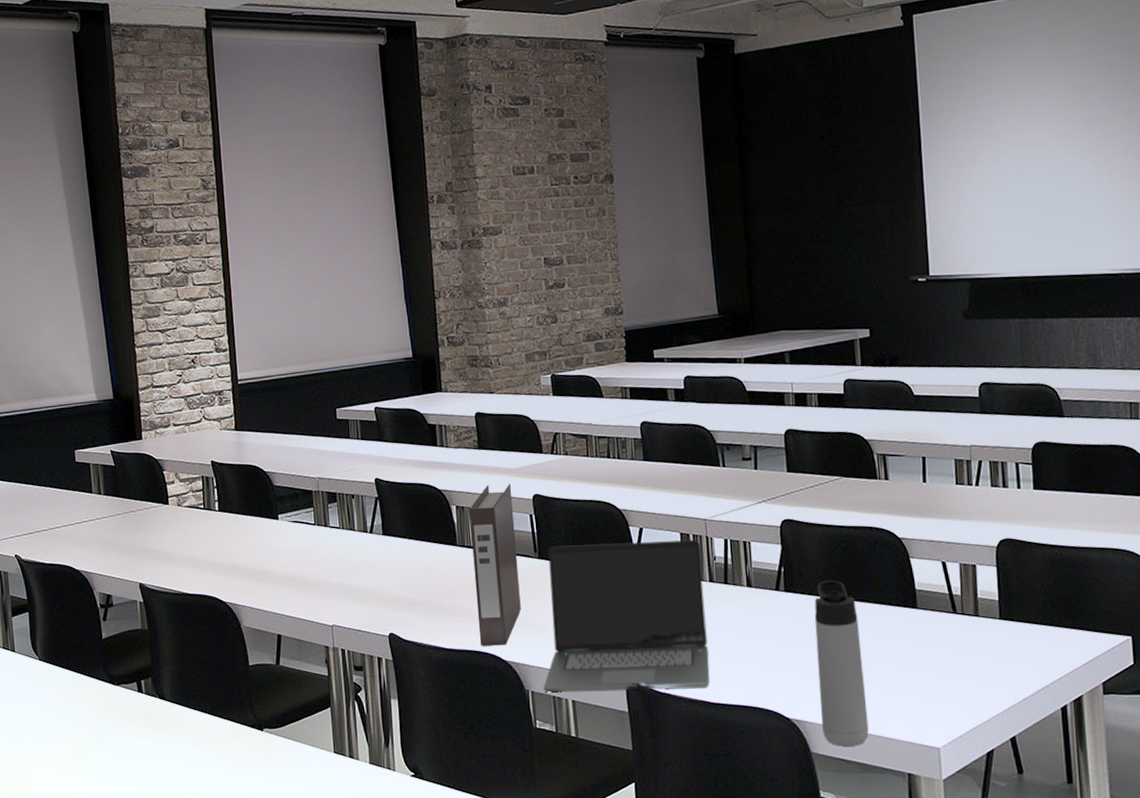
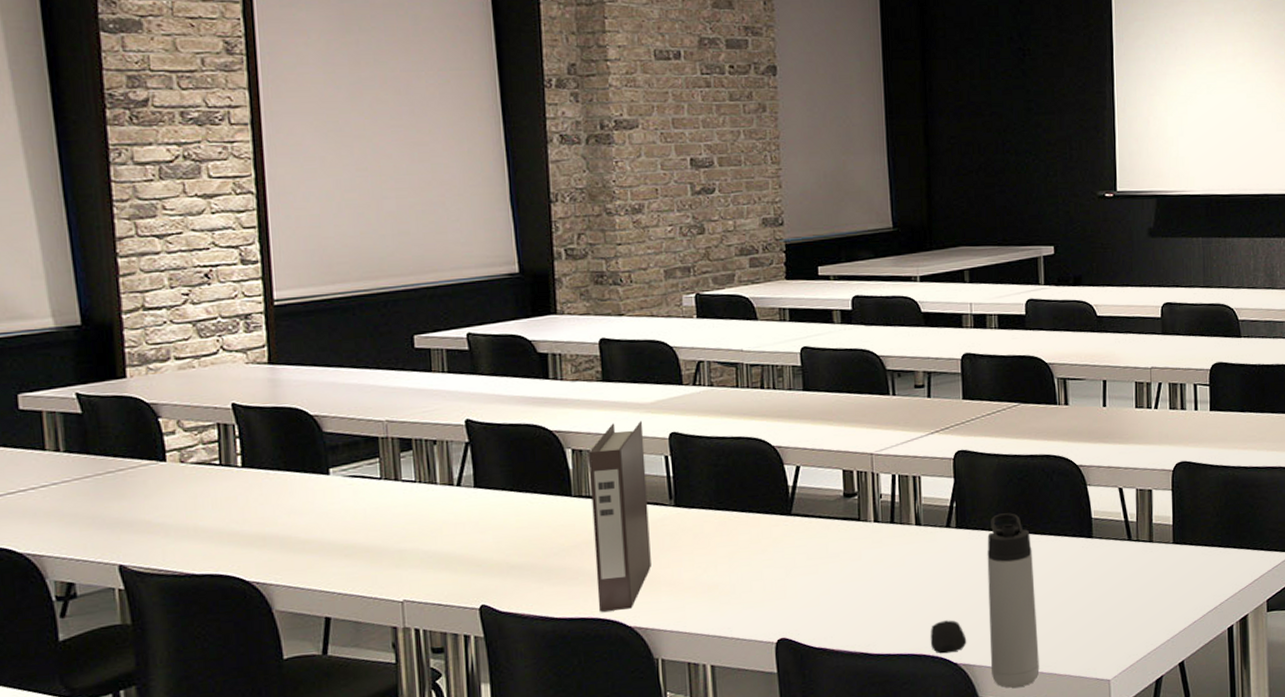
laptop: present [543,539,710,693] -> none [676,476,871,660]
computer mouse: none [764,677,798,708] -> present [931,620,967,654]

